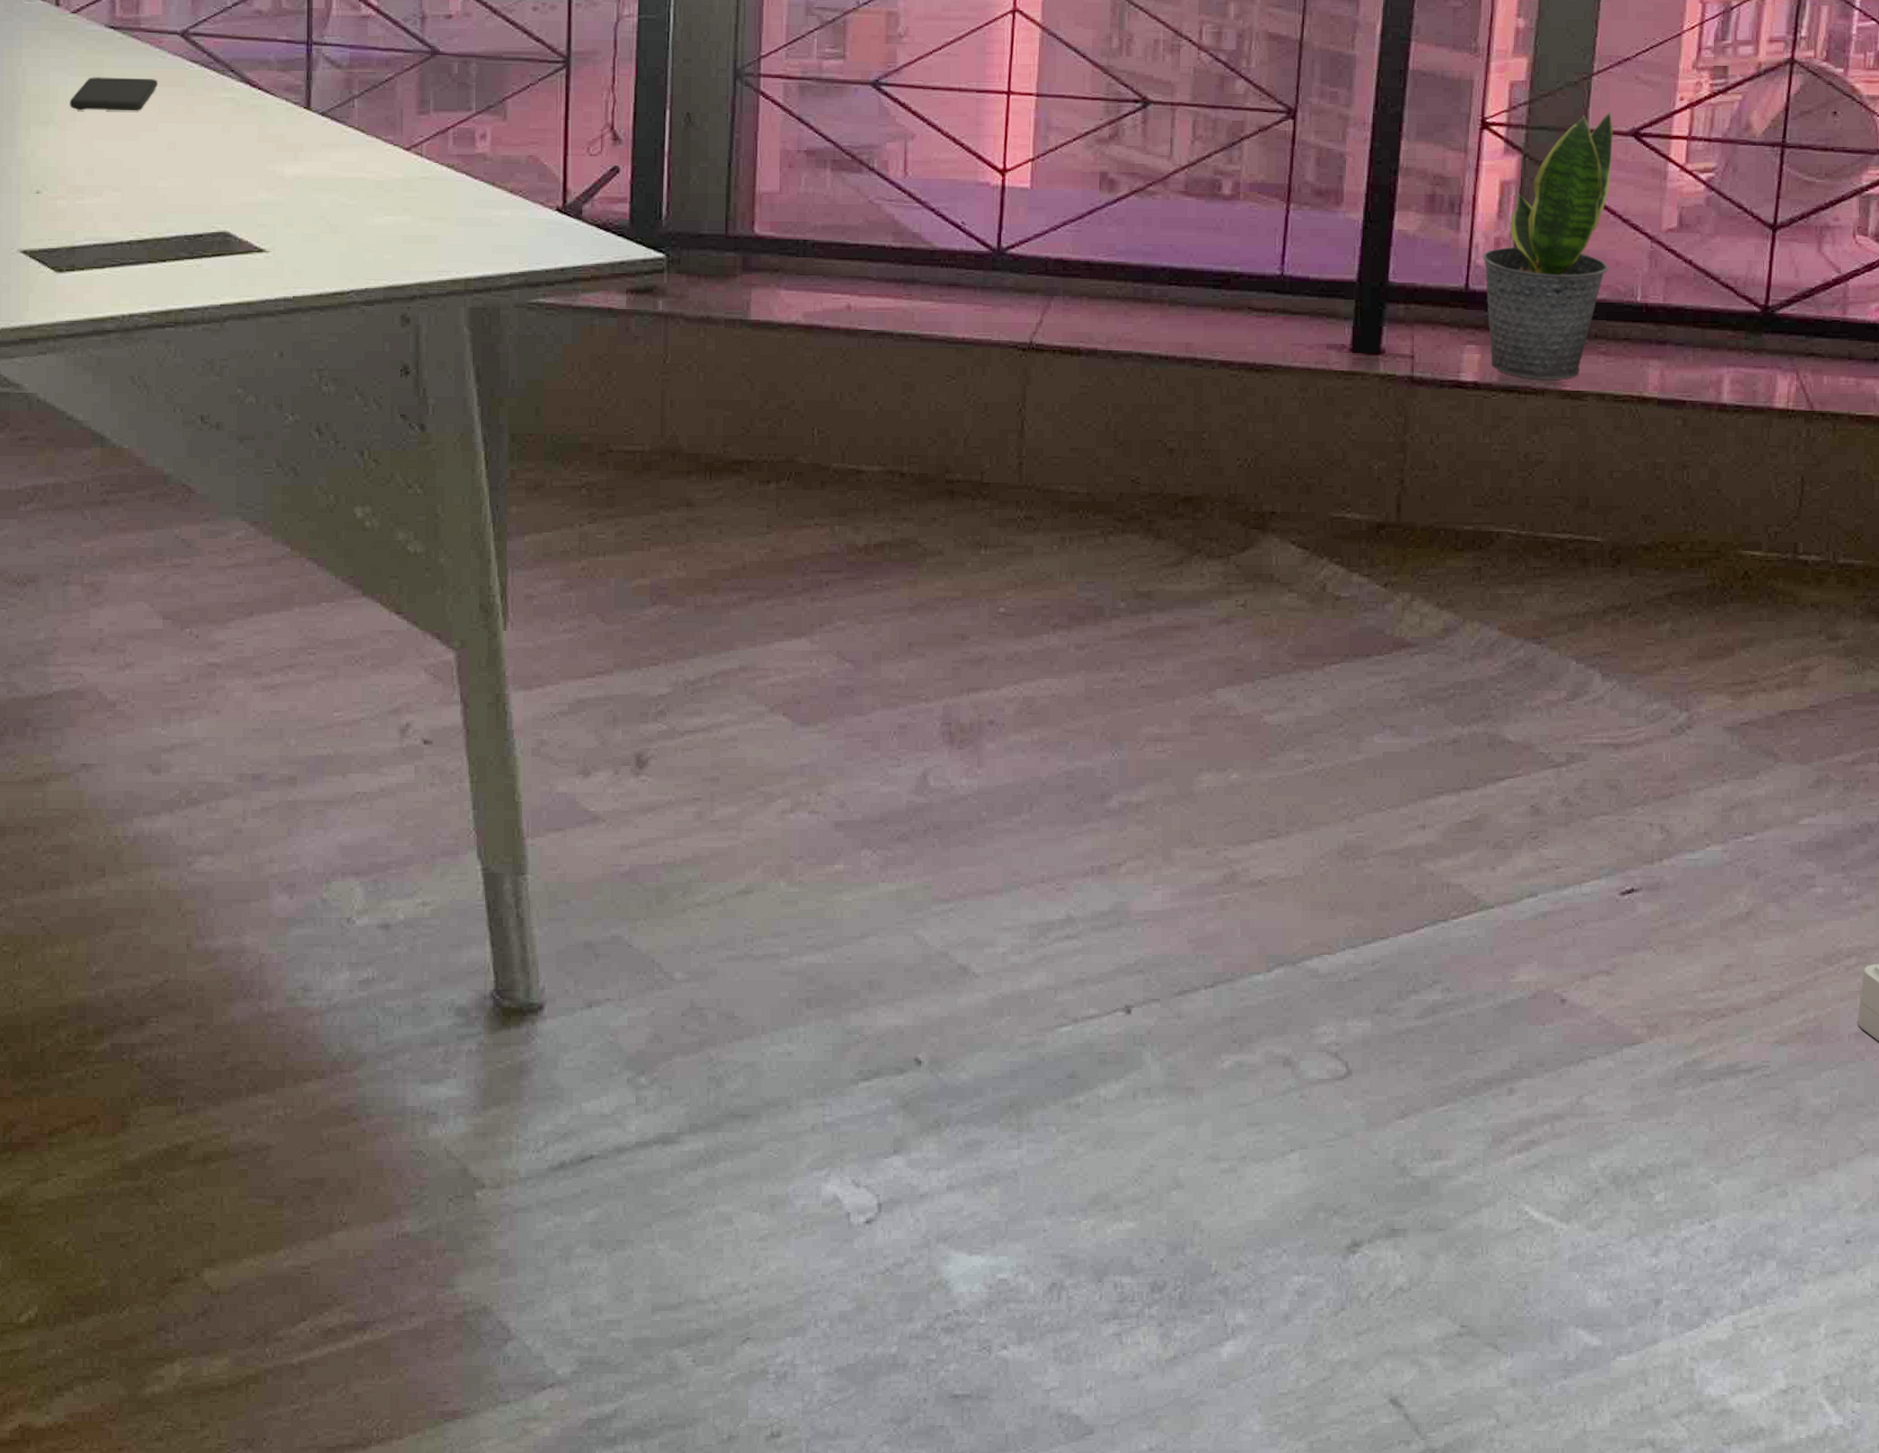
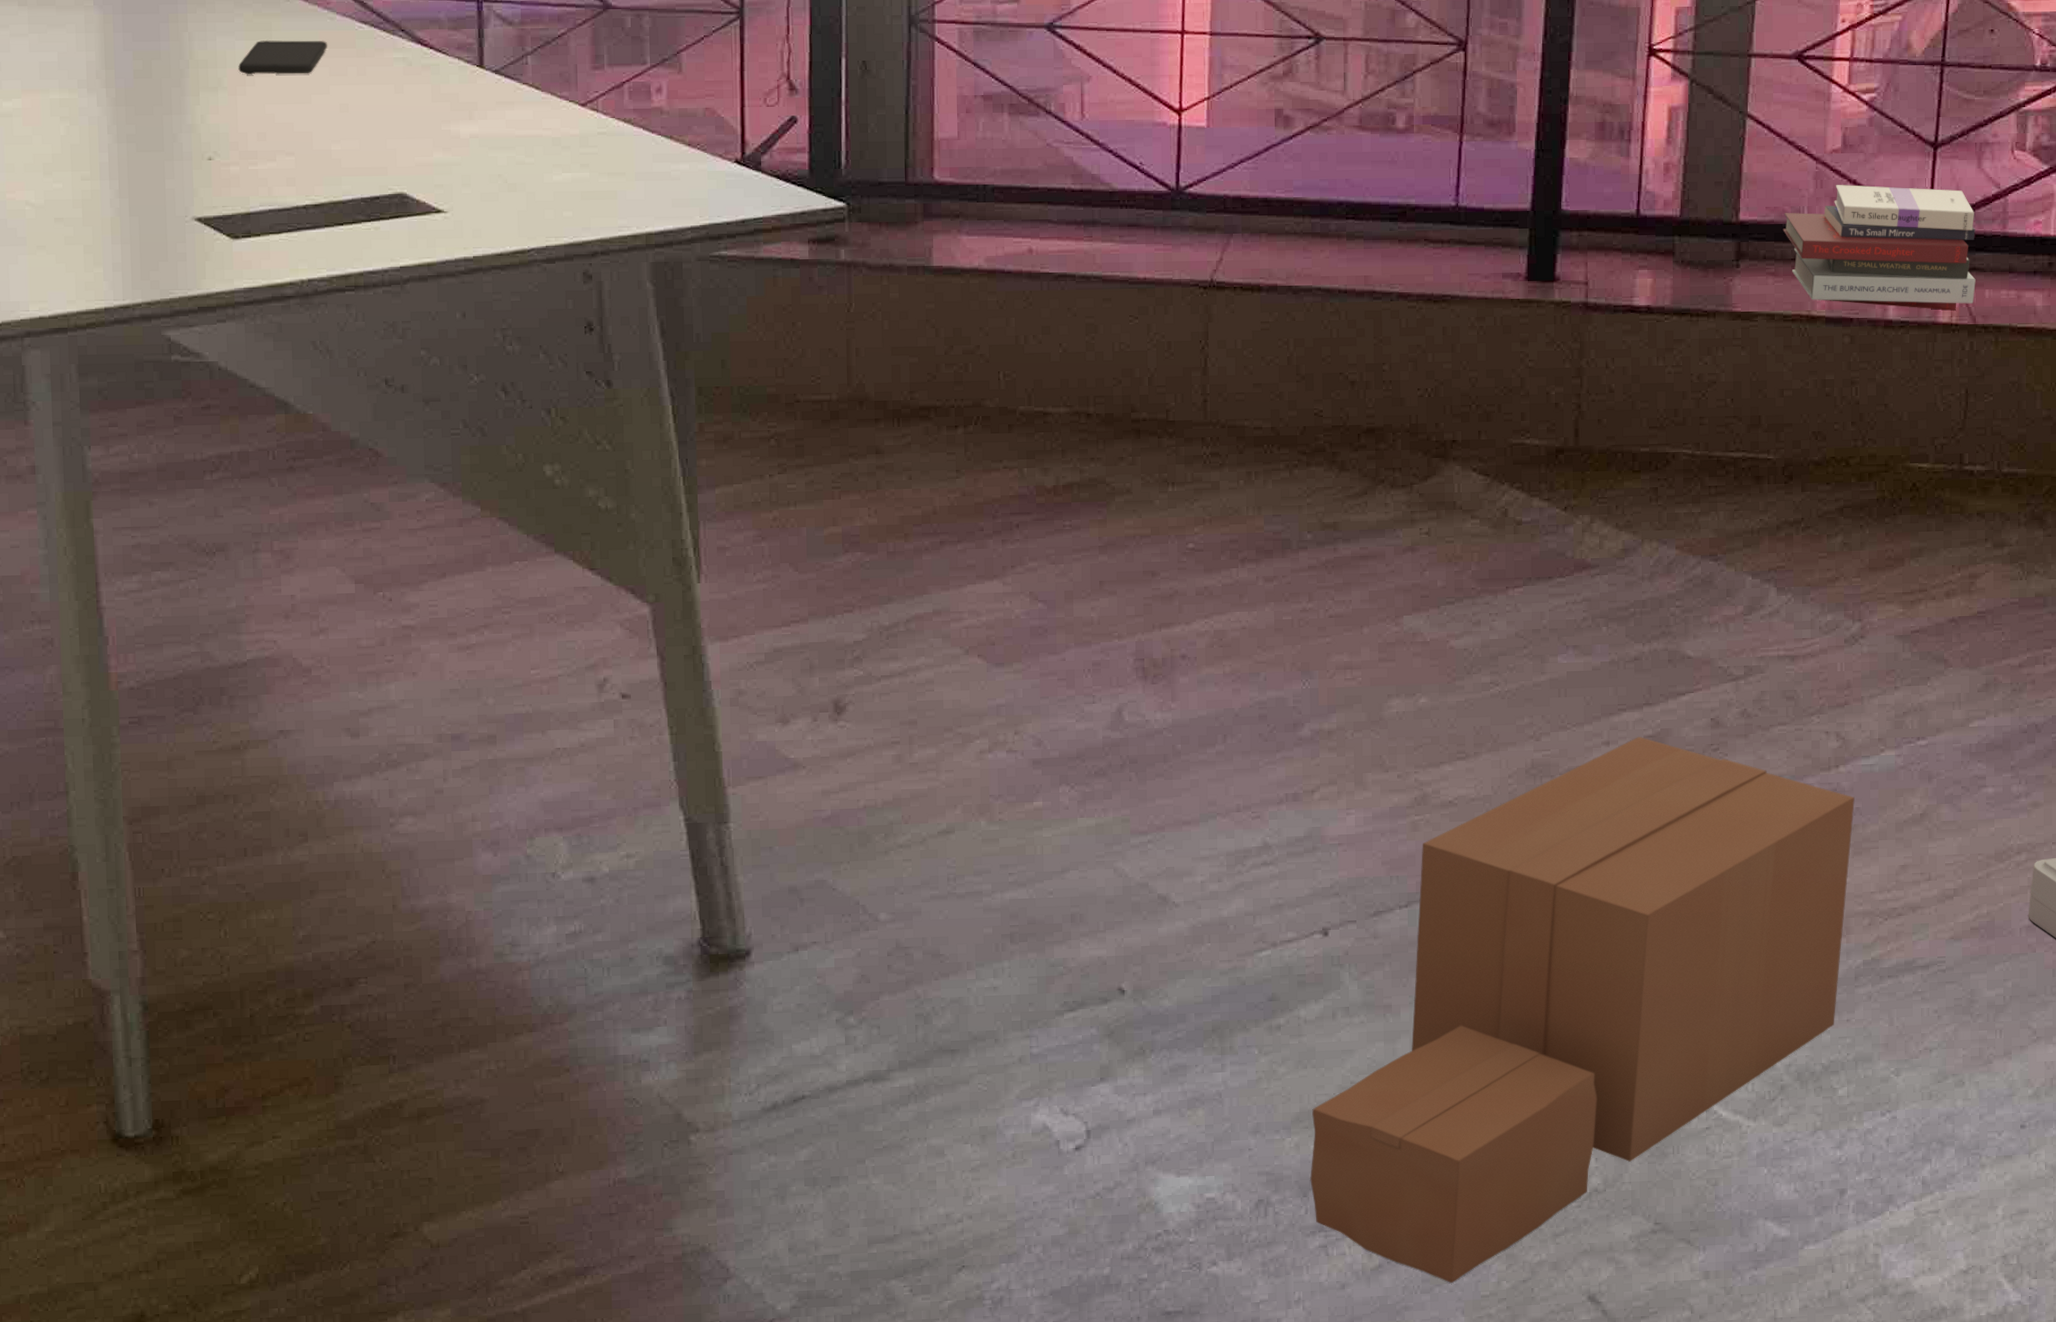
cardboard box: none [1105,821,1678,1378] -> present [1310,737,1855,1283]
potted plant: present [1483,112,1613,379] -> none [1653,35,1777,302]
books: none [1615,265,1814,396] -> present [1783,185,1976,311]

